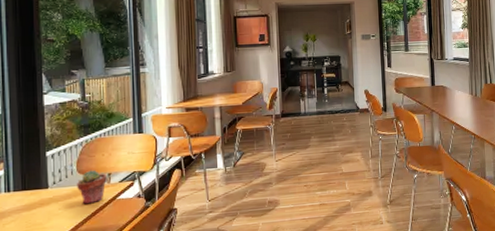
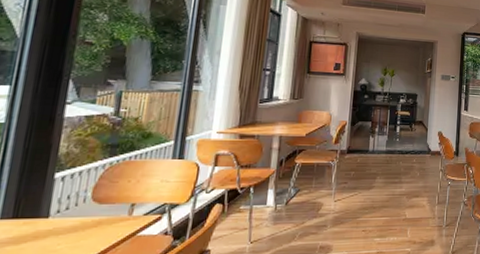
potted succulent: present [77,169,108,205] -> none [87,198,130,240]

